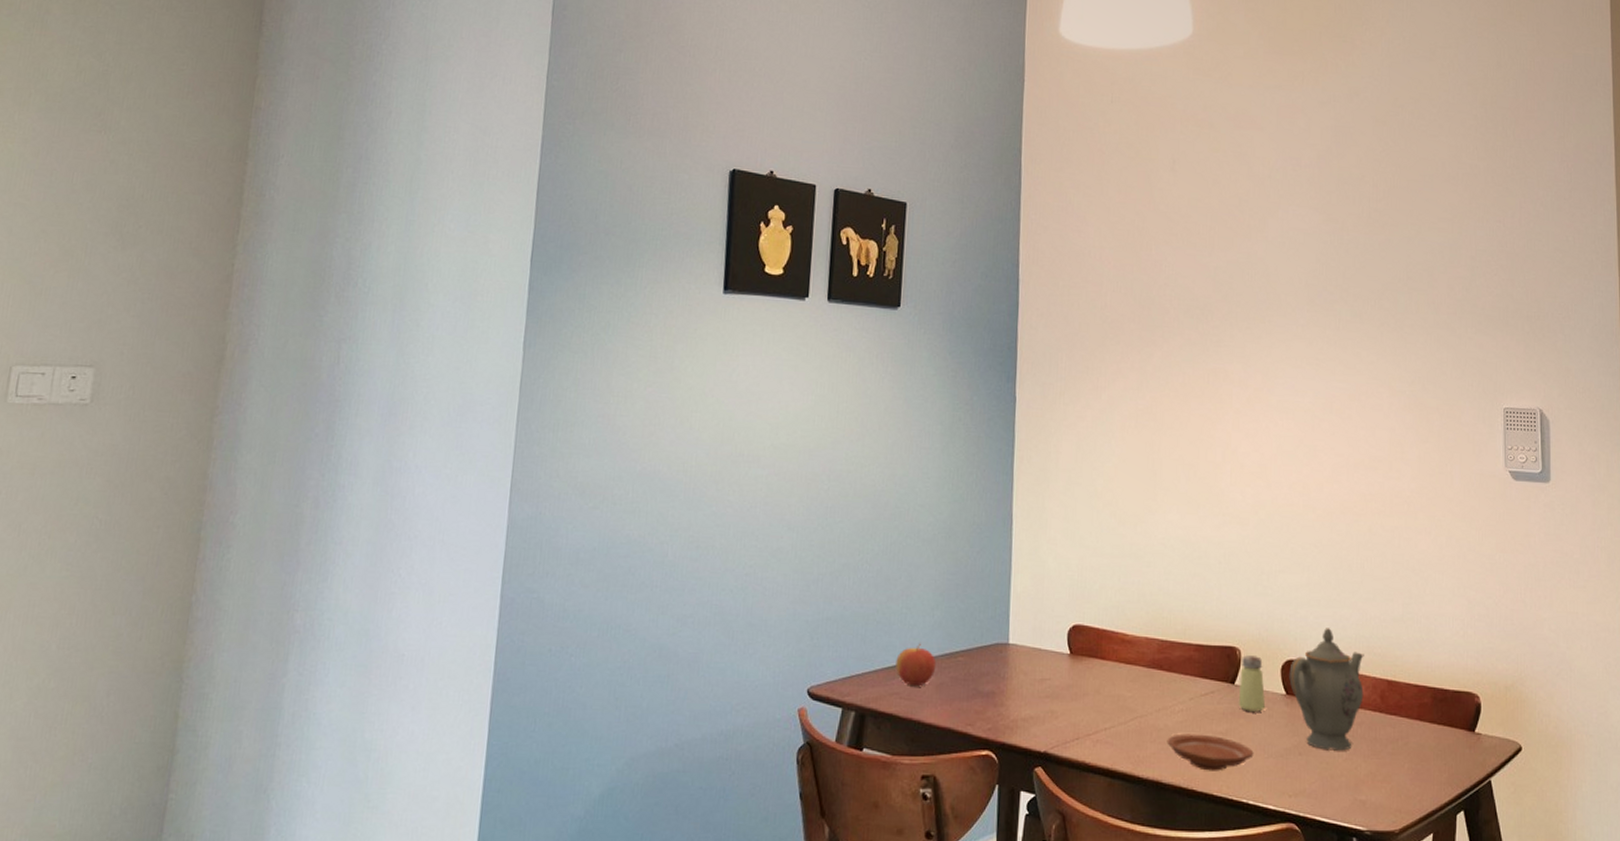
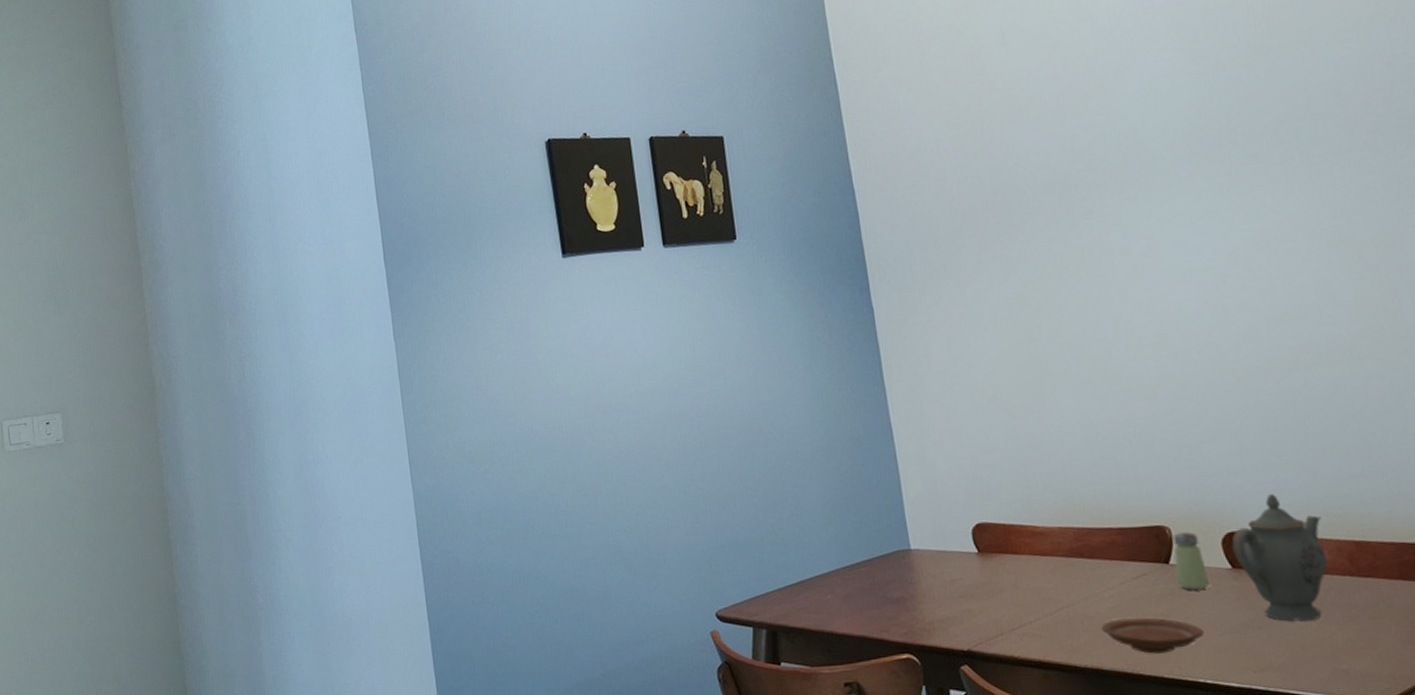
apple: present [896,643,937,687] -> none [797,558,840,600]

